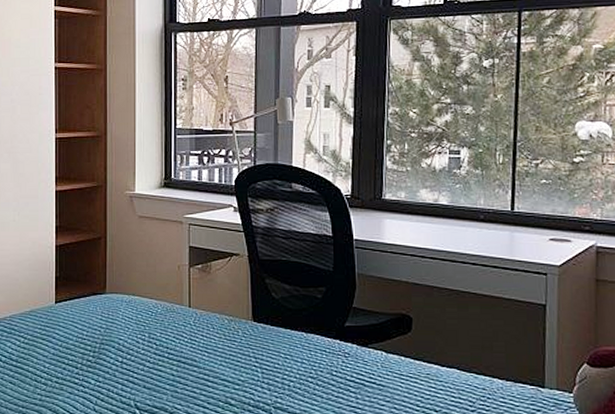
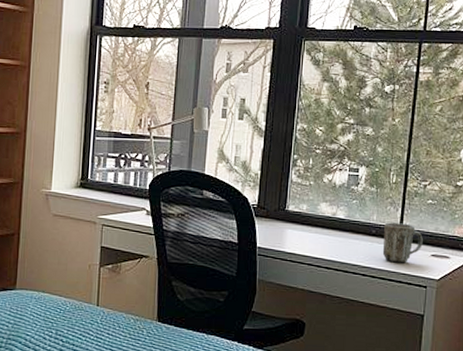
mug: none [493,206,539,250] -> present [382,222,423,263]

